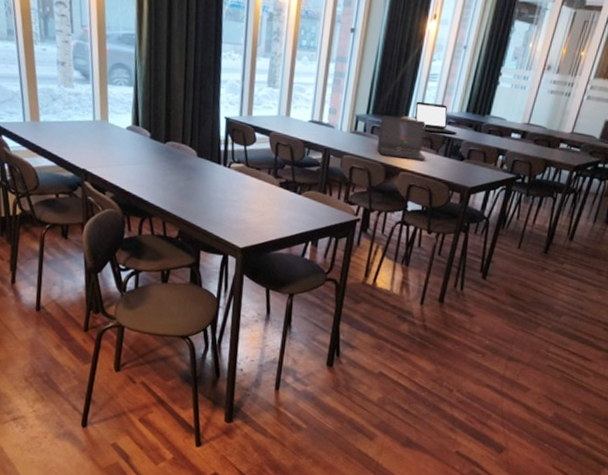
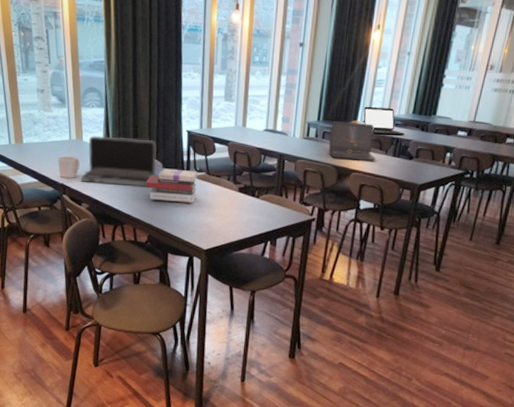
mug: none [79,138,104,164] -> present [58,155,80,179]
laptop: none [104,117,191,178] -> present [80,135,157,187]
books: none [177,157,236,198] -> present [145,168,198,205]

